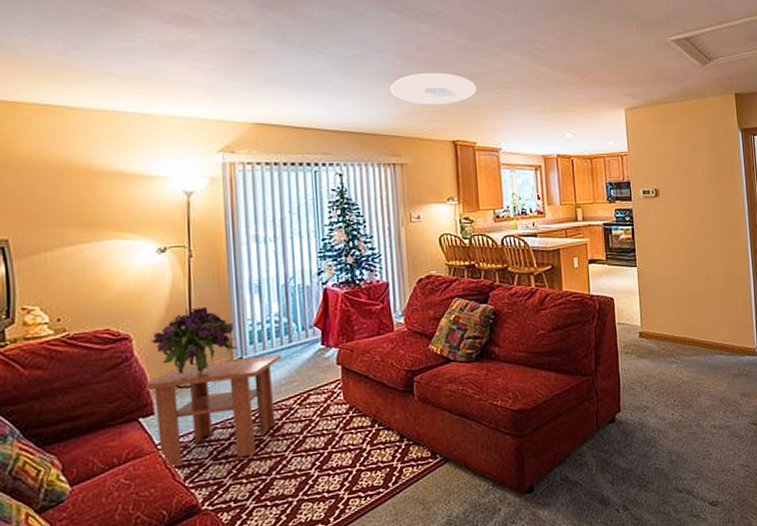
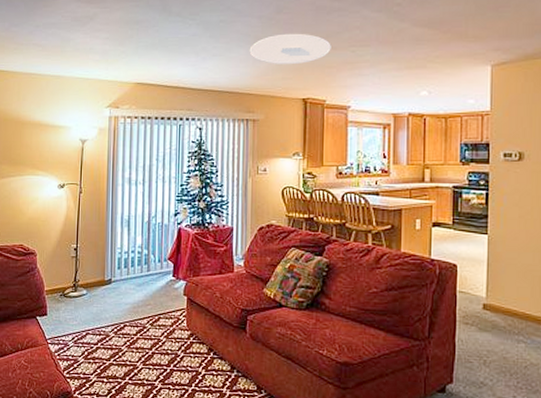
coffee table: present [146,354,281,469] -> none [43,279,140,361]
bouquet: present [151,306,238,375] -> none [49,234,109,289]

